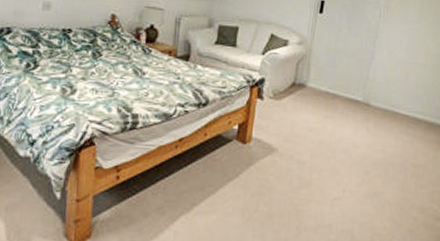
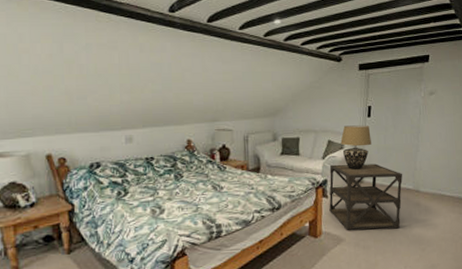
side table: none [263,62,353,145] -> present [329,163,403,230]
table lamp: none [285,20,321,73] -> present [340,125,371,171]

